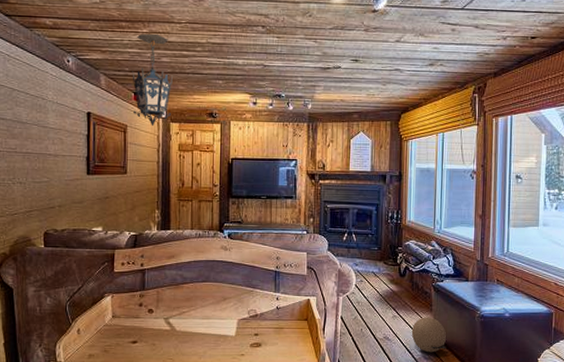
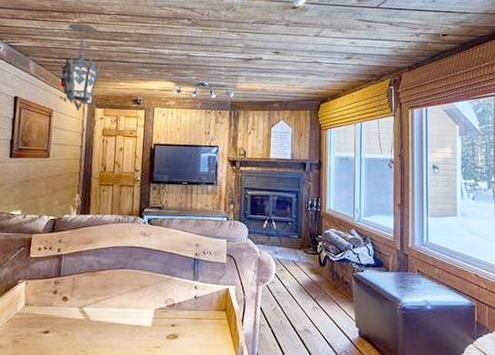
ball: present [411,317,447,353] -> none [332,308,368,347]

